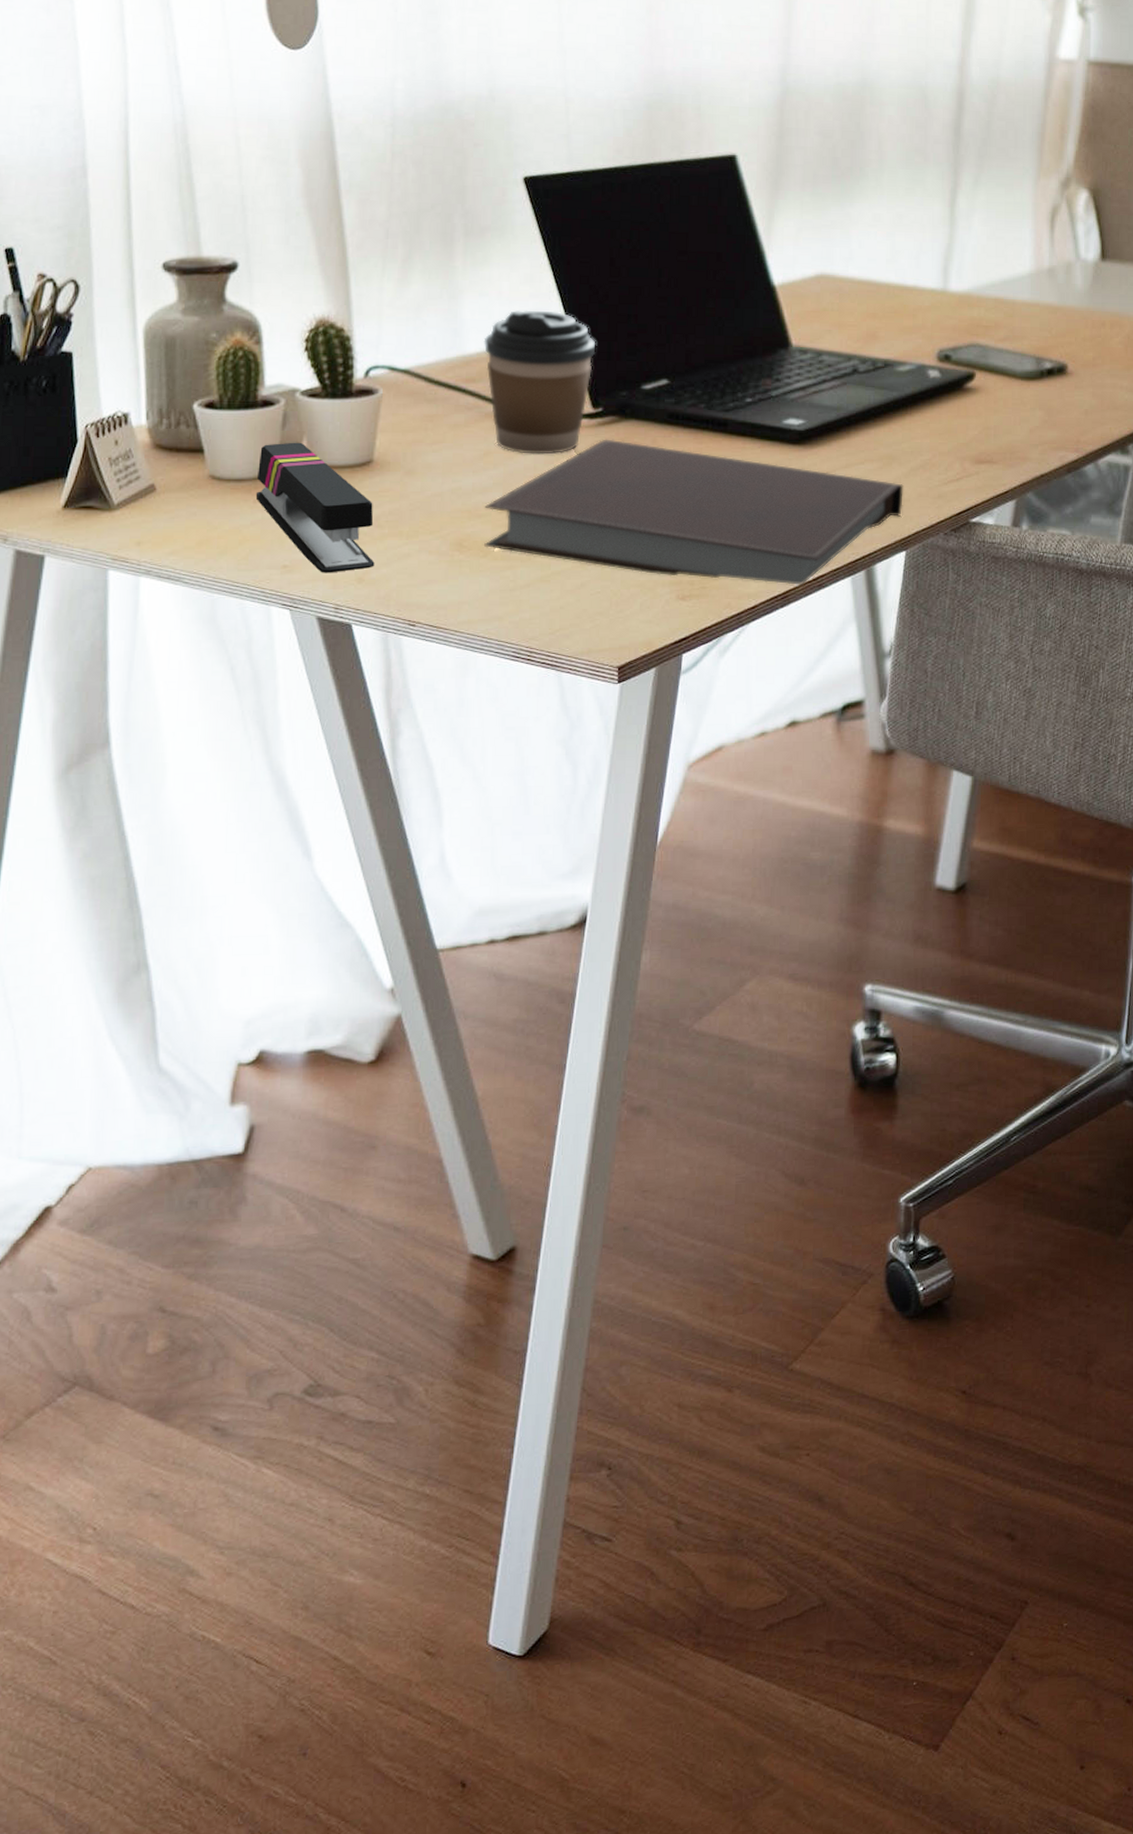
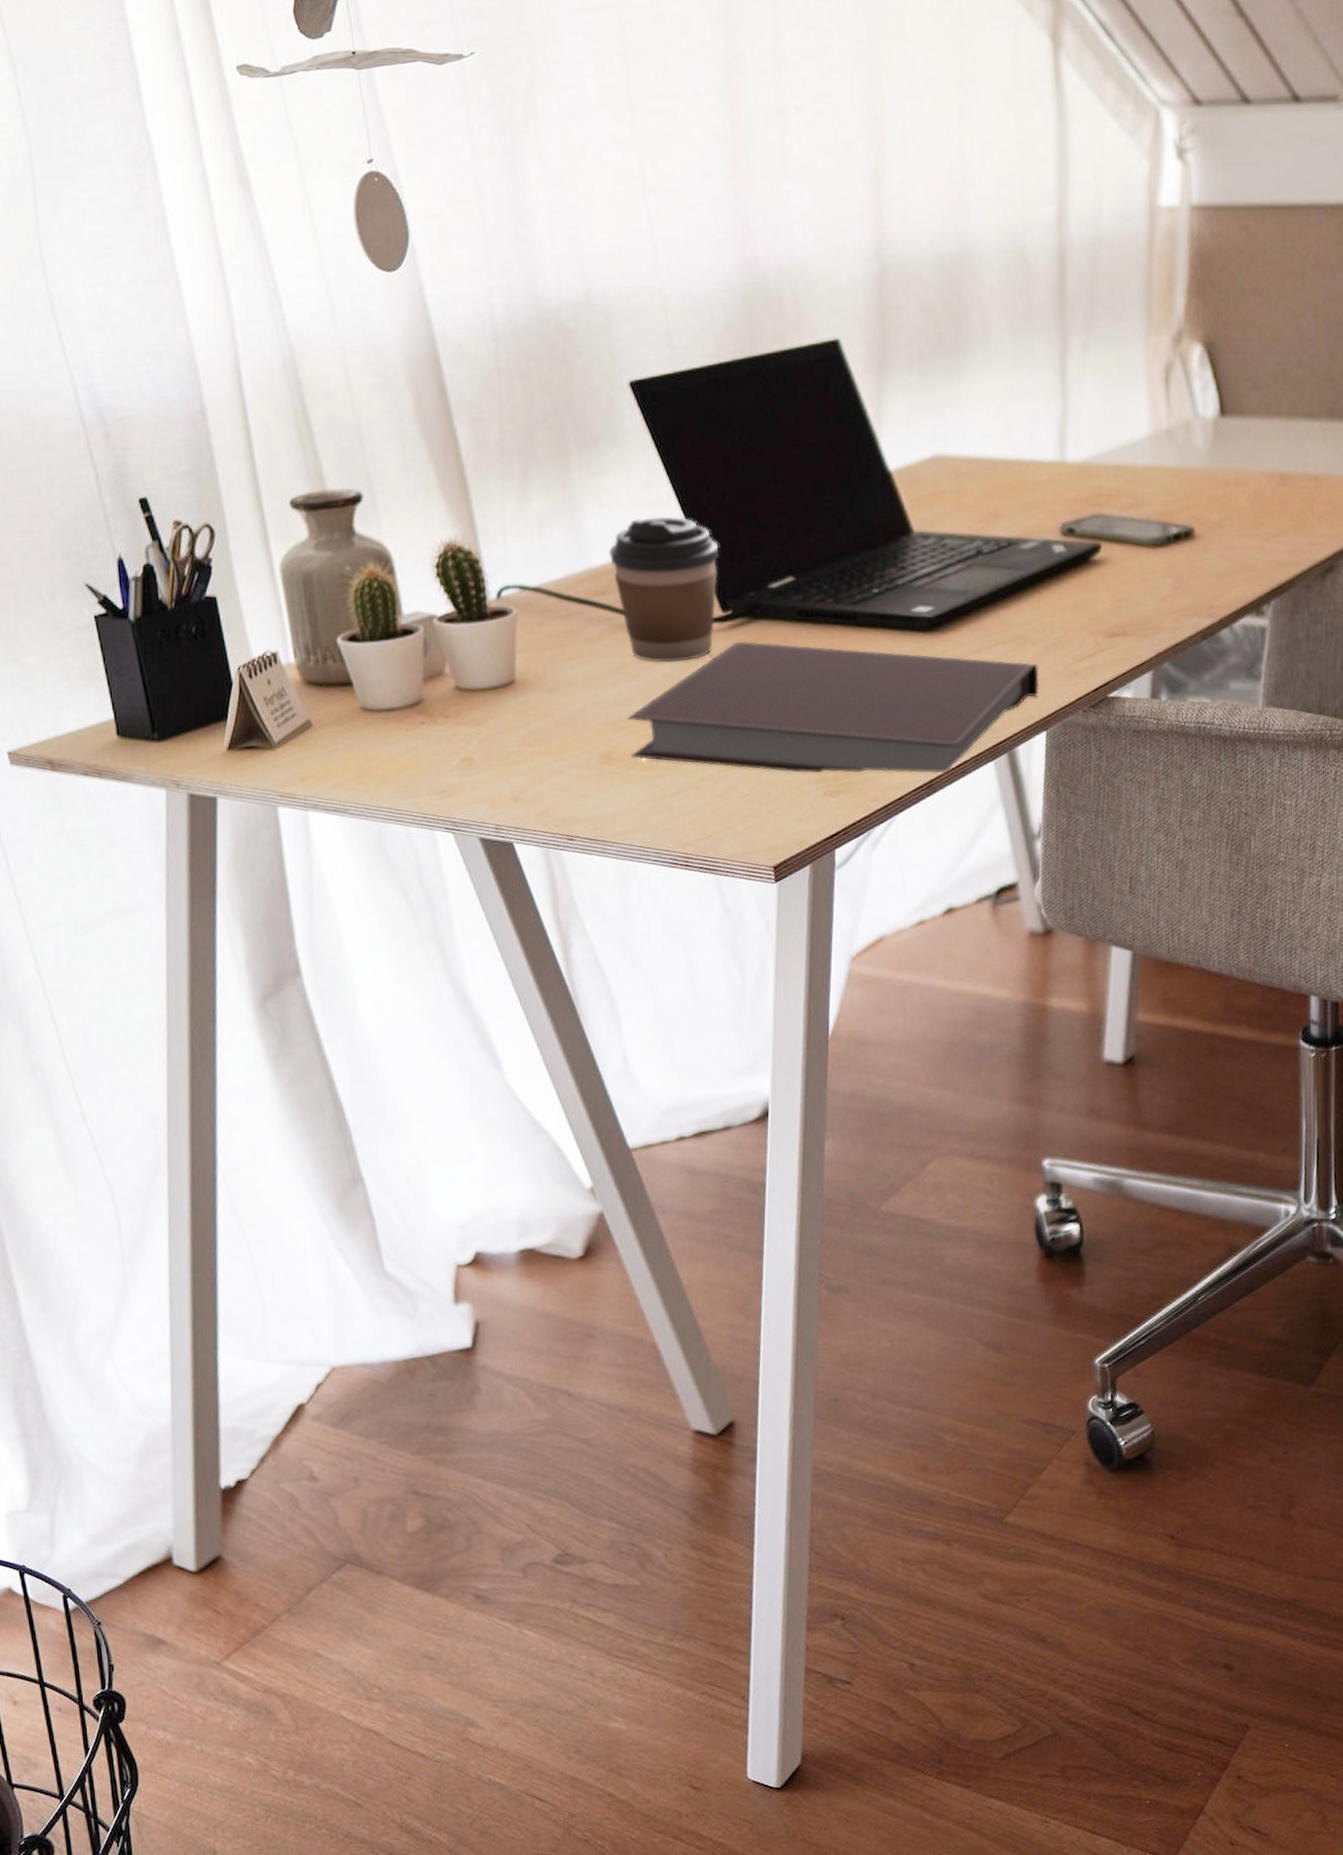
stapler: present [255,442,375,573] -> none [406,668,529,795]

